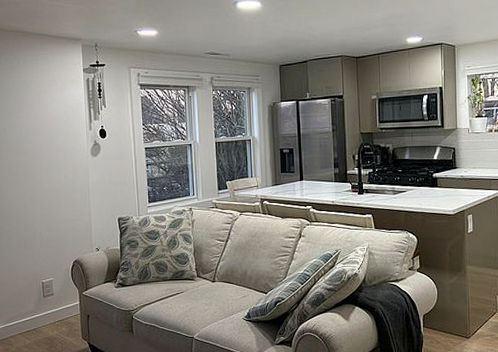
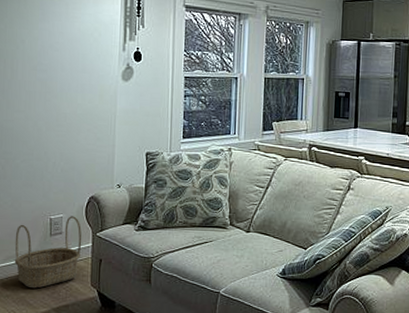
basket: none [14,279,71,344] -> present [14,216,82,289]

